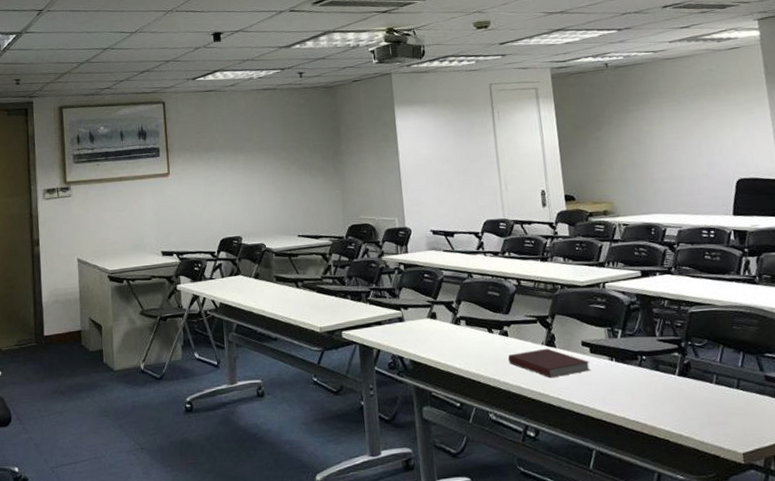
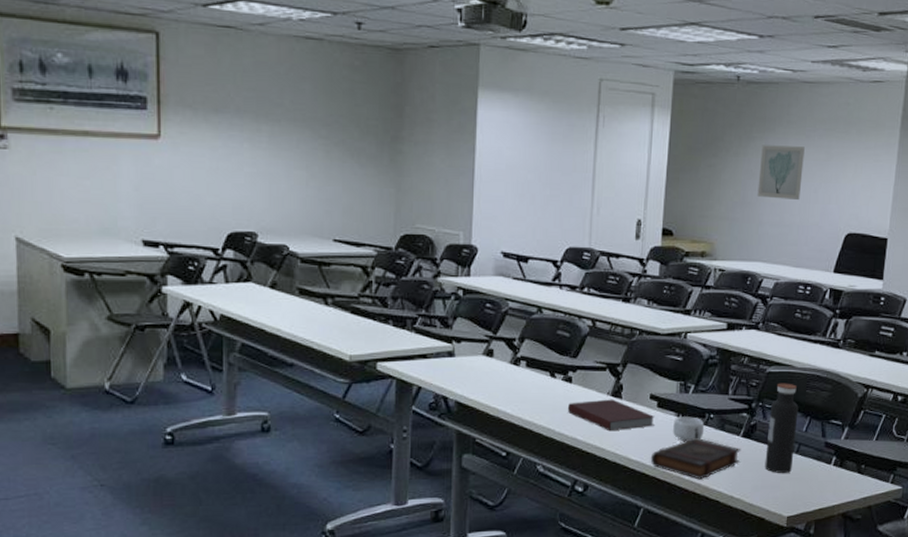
book: none [592,378,681,420] -> present [650,437,741,480]
mug: none [608,359,640,384] -> present [673,416,705,442]
wall art: none [639,111,685,158] -> present [757,145,805,201]
water bottle: none [700,321,737,409] -> present [764,383,799,473]

